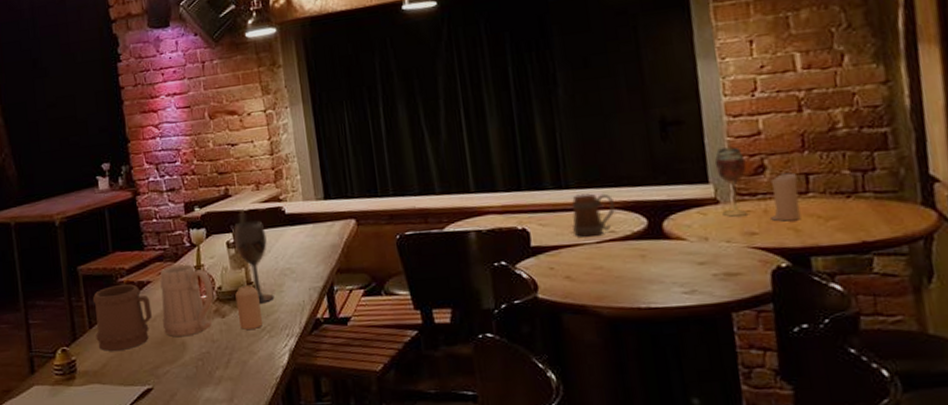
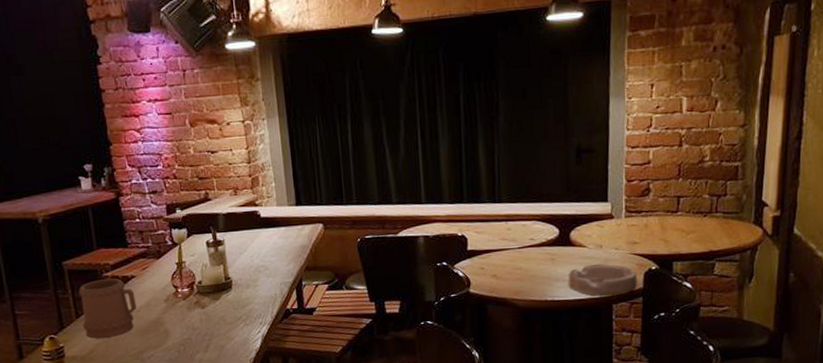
beer mug: present [160,264,214,337] -> none [144,260,195,326]
wine glass: present [233,220,275,304] -> none [213,222,250,297]
candle: present [235,285,263,330] -> none [214,280,240,319]
beer mug: present [571,193,615,237] -> none [501,207,535,243]
ashtray: none [665,261,765,302] -> present [568,264,638,296]
wineglass: present [714,146,749,217] -> none [614,172,637,229]
candle: present [770,172,801,222] -> none [649,195,671,234]

